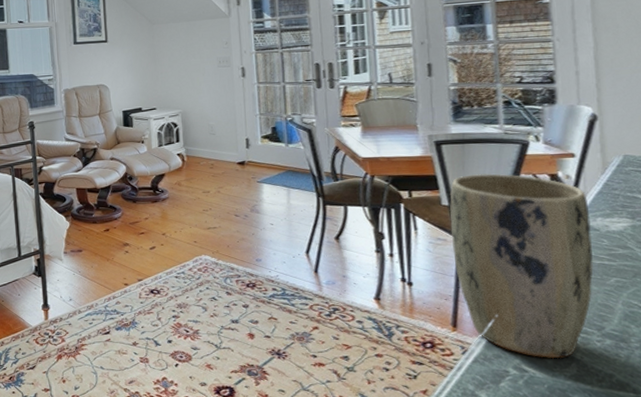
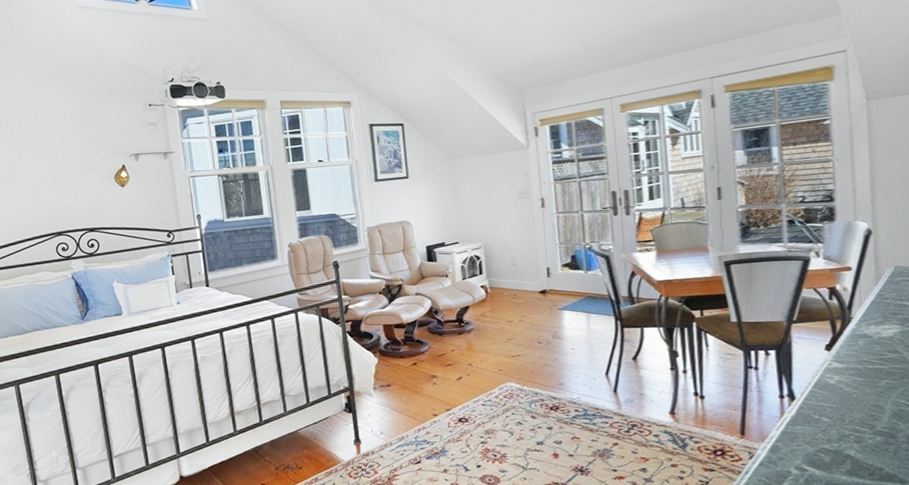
plant pot: present [449,173,594,359] -> none [738,289,867,458]

